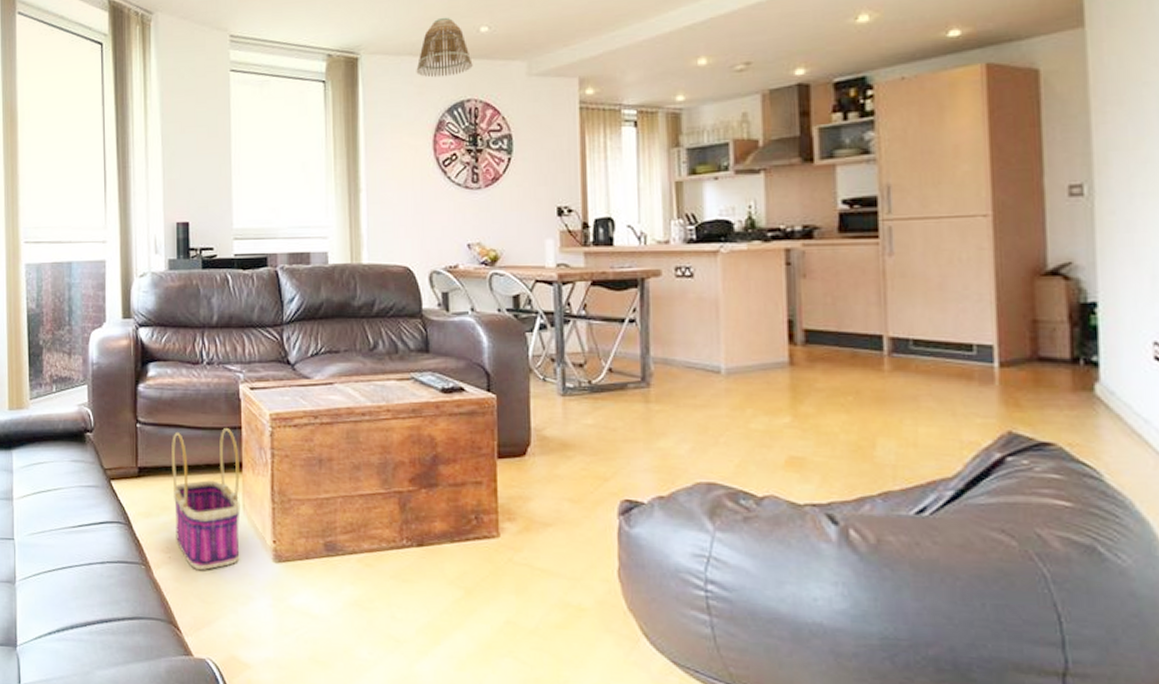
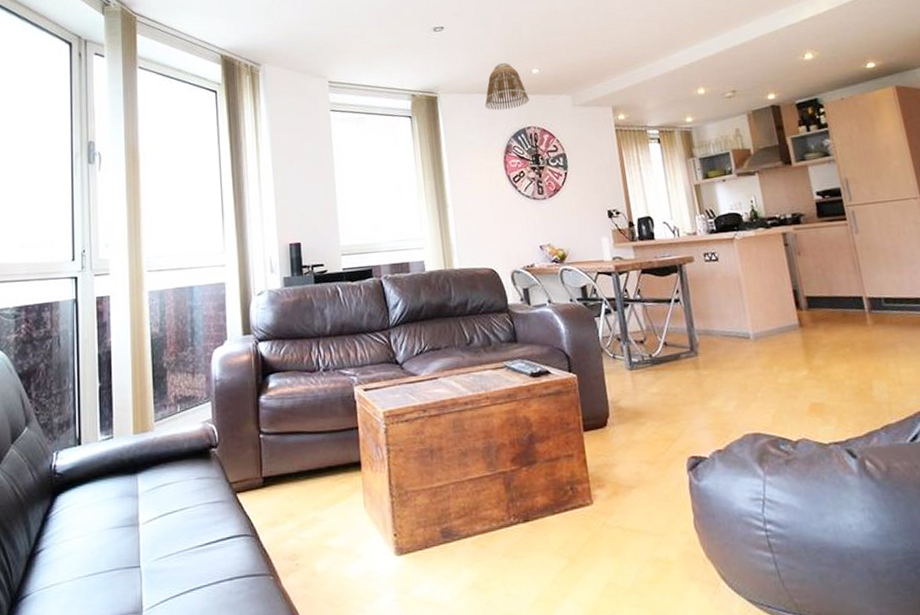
basket: present [172,428,241,570] -> none [294,430,364,573]

